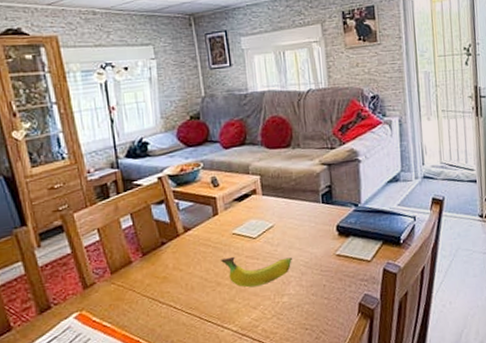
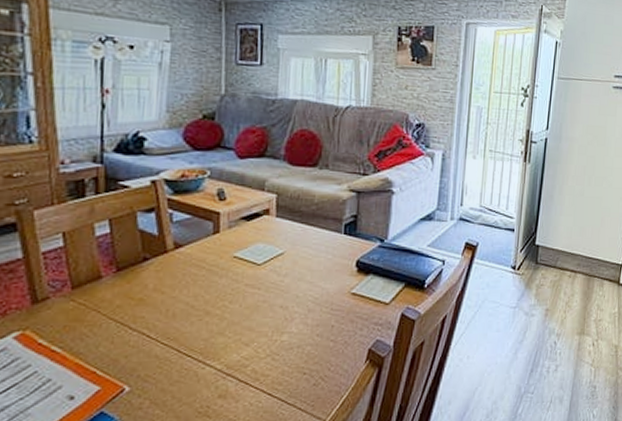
fruit: present [221,256,292,288] -> none [214,283,300,321]

